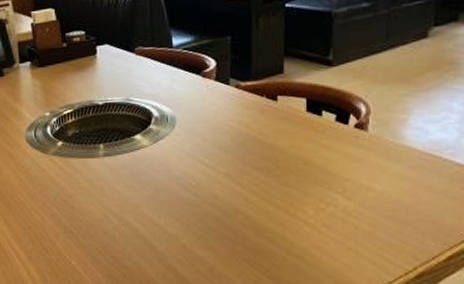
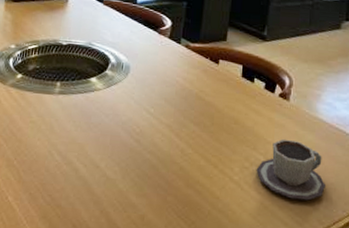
cup: none [334,173,421,237] -> present [256,139,327,201]

